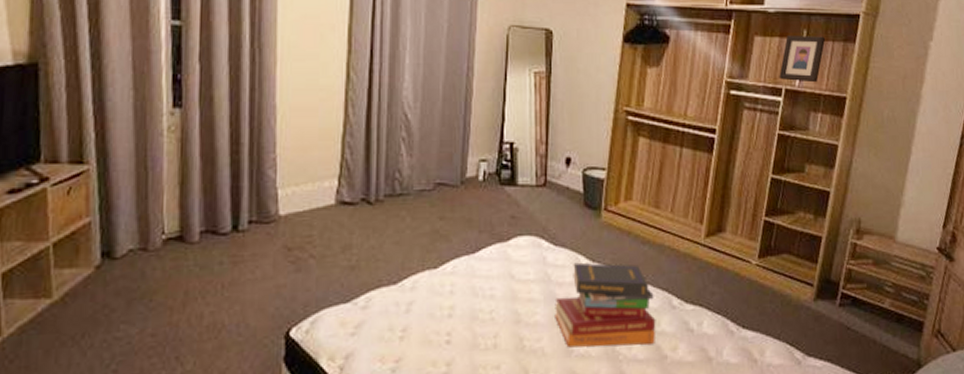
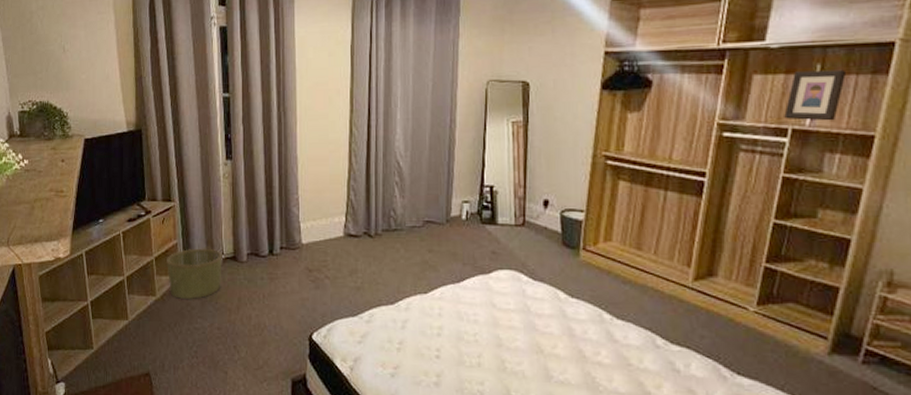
basket: none [72,224,163,299] -> present [167,247,222,299]
books: present [555,262,656,348] -> none [534,297,639,379]

